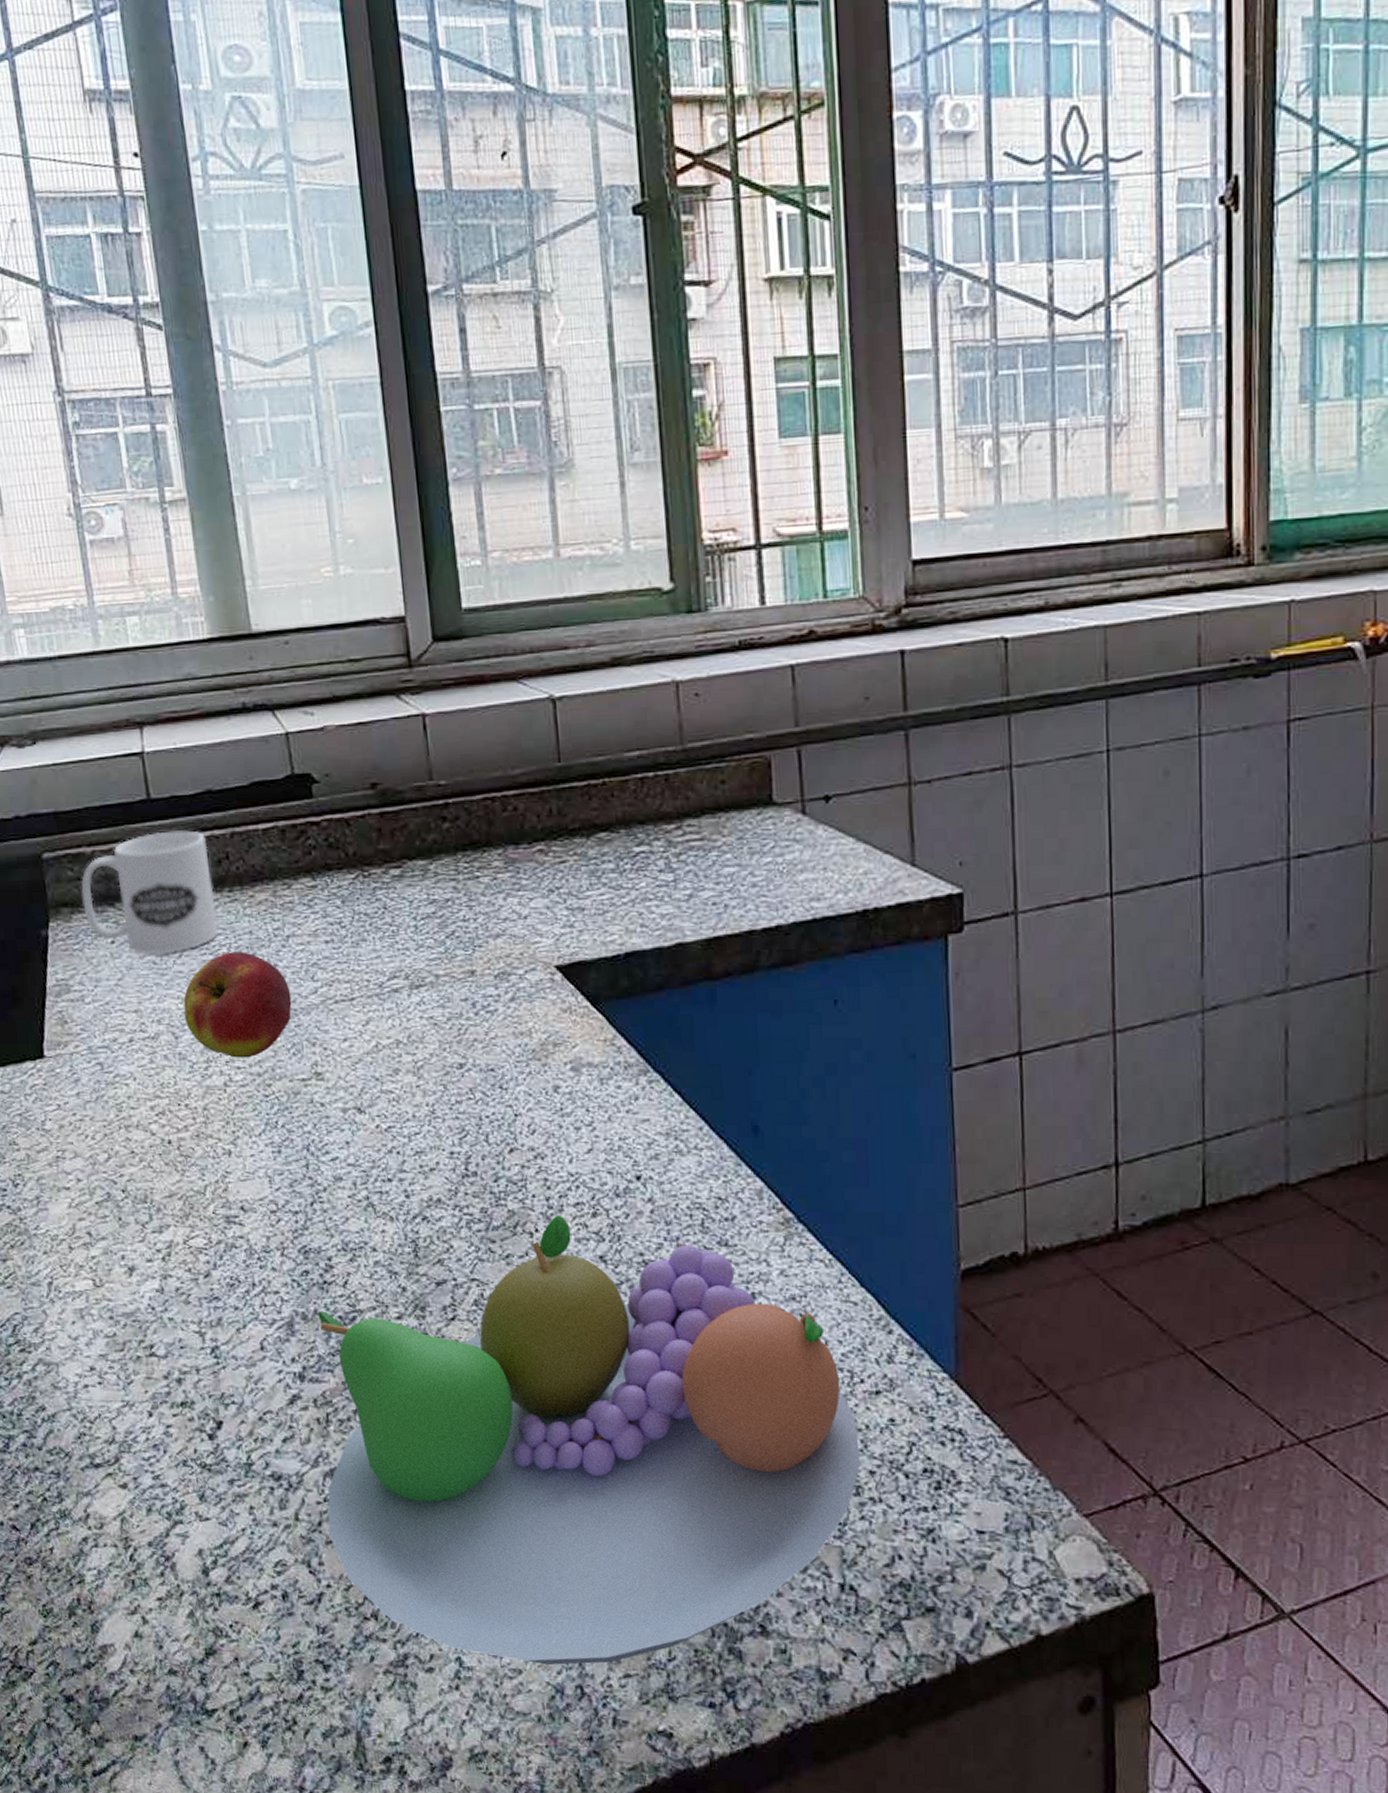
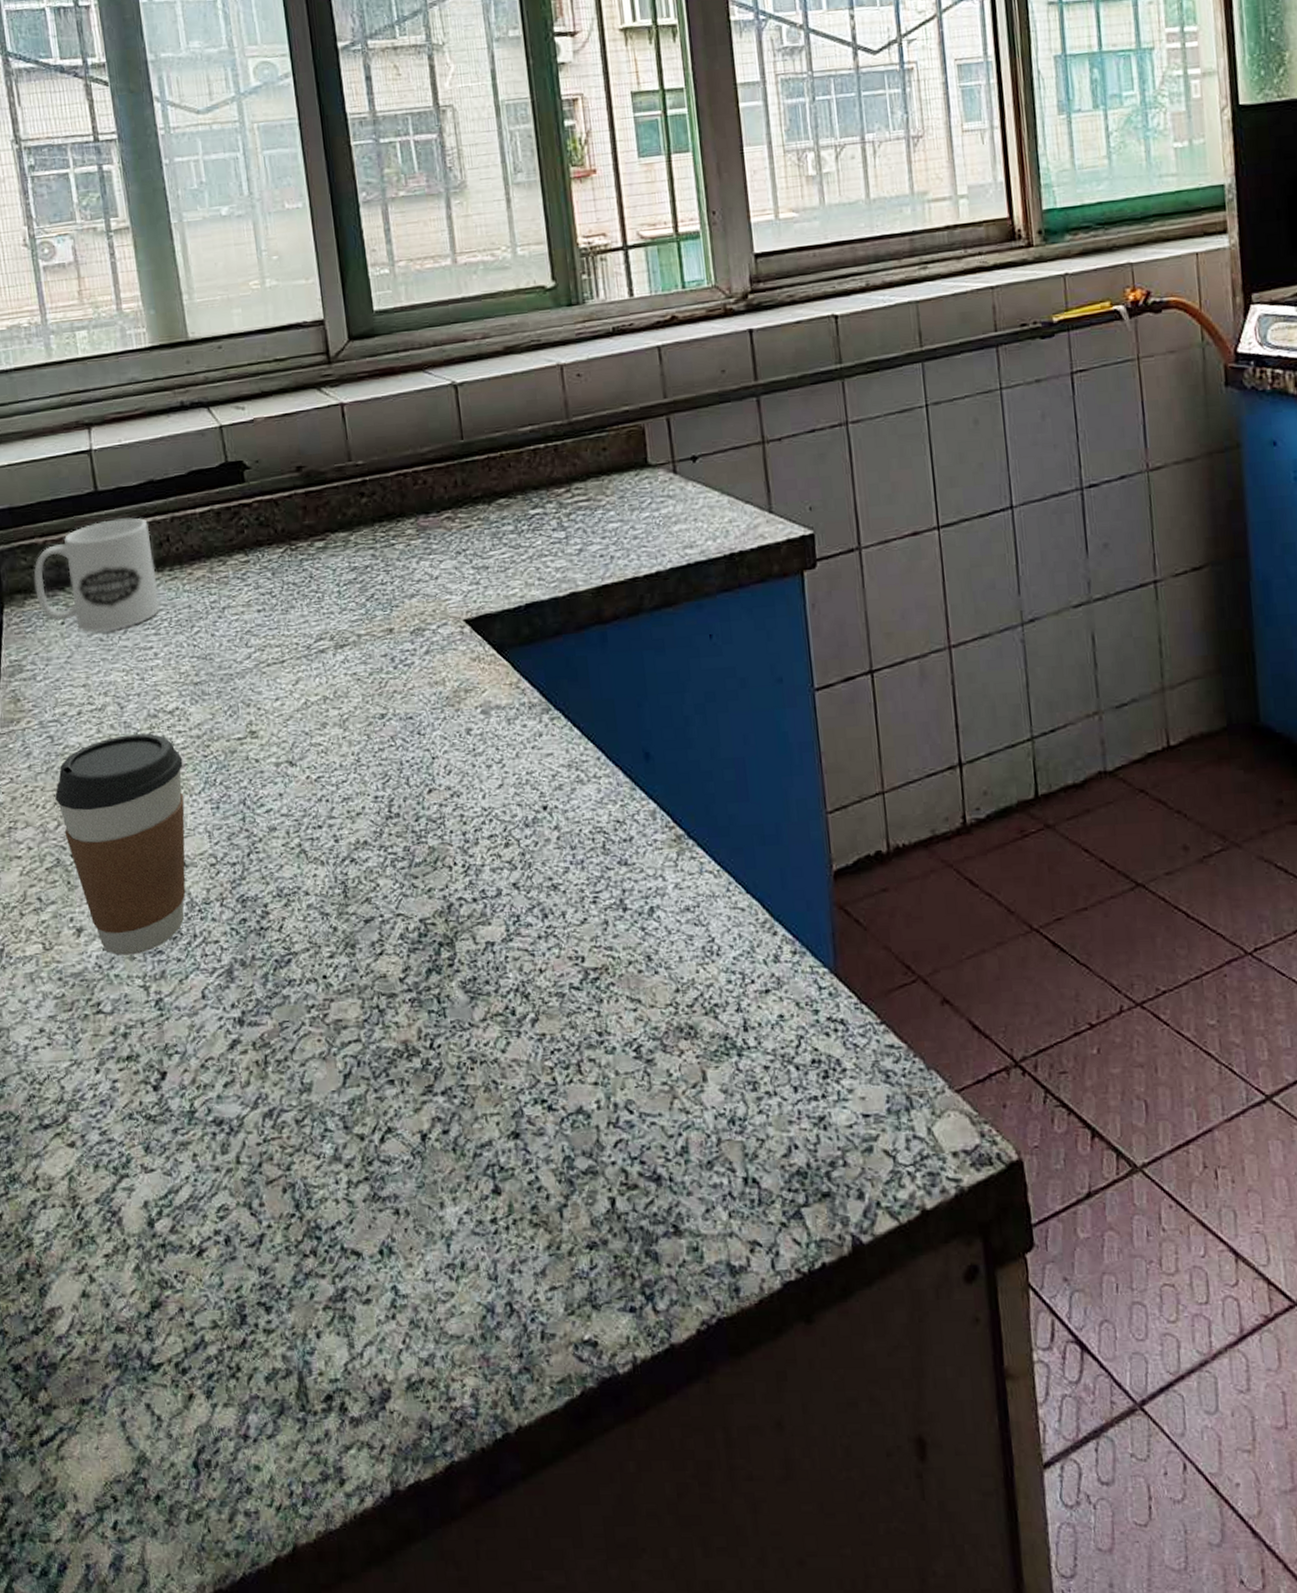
coffee cup: none [105,1067,244,1299] -> present [55,733,186,956]
apple: present [183,951,292,1058] -> none [128,624,228,723]
fruit bowl: present [318,1214,861,1666] -> none [255,847,756,1286]

